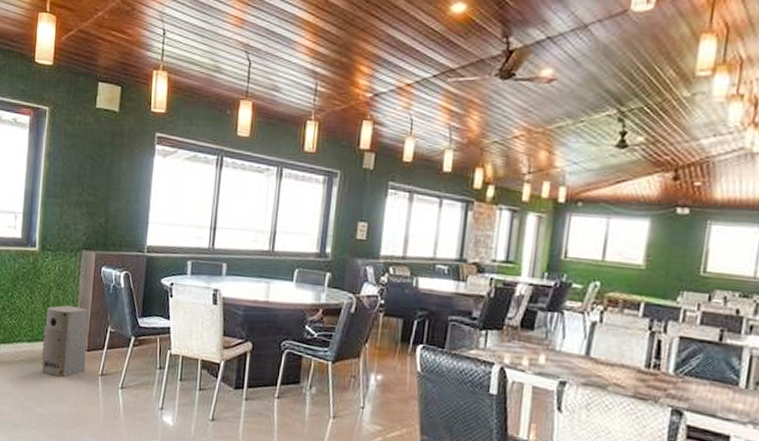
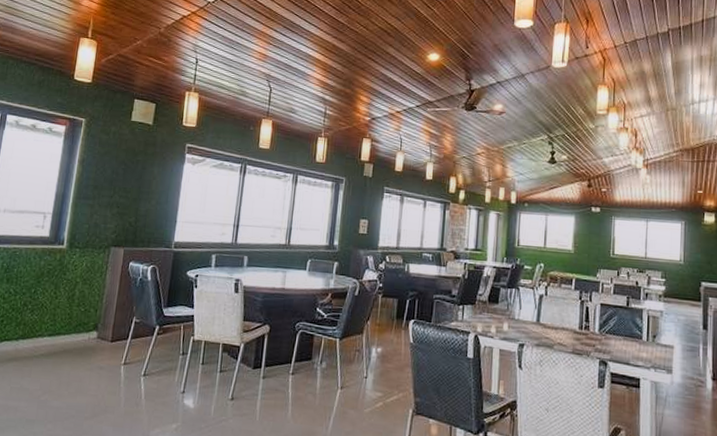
air purifier: present [42,305,88,377] -> none [62,299,114,369]

